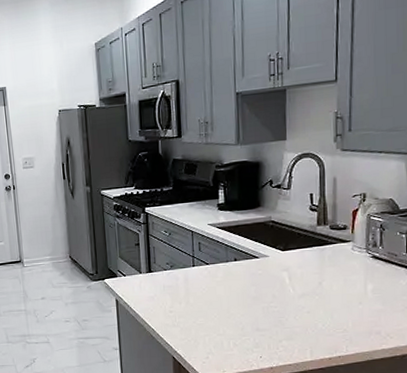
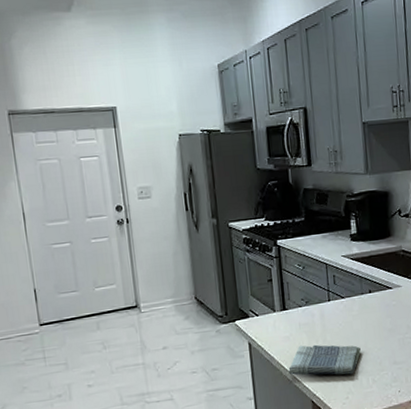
dish towel: none [152,305,223,336] -> present [288,344,361,376]

